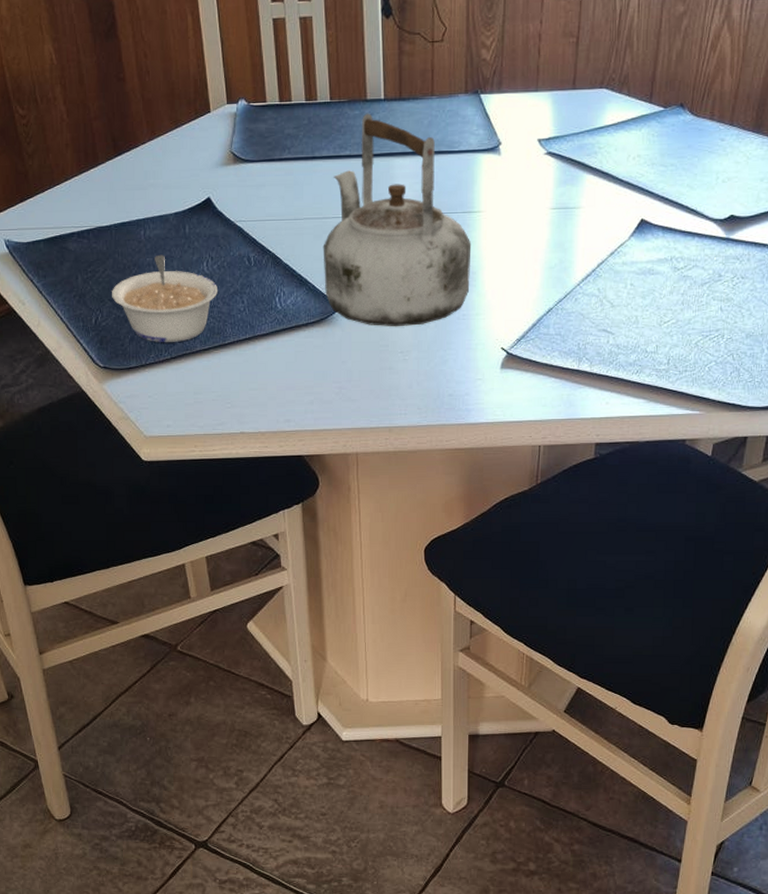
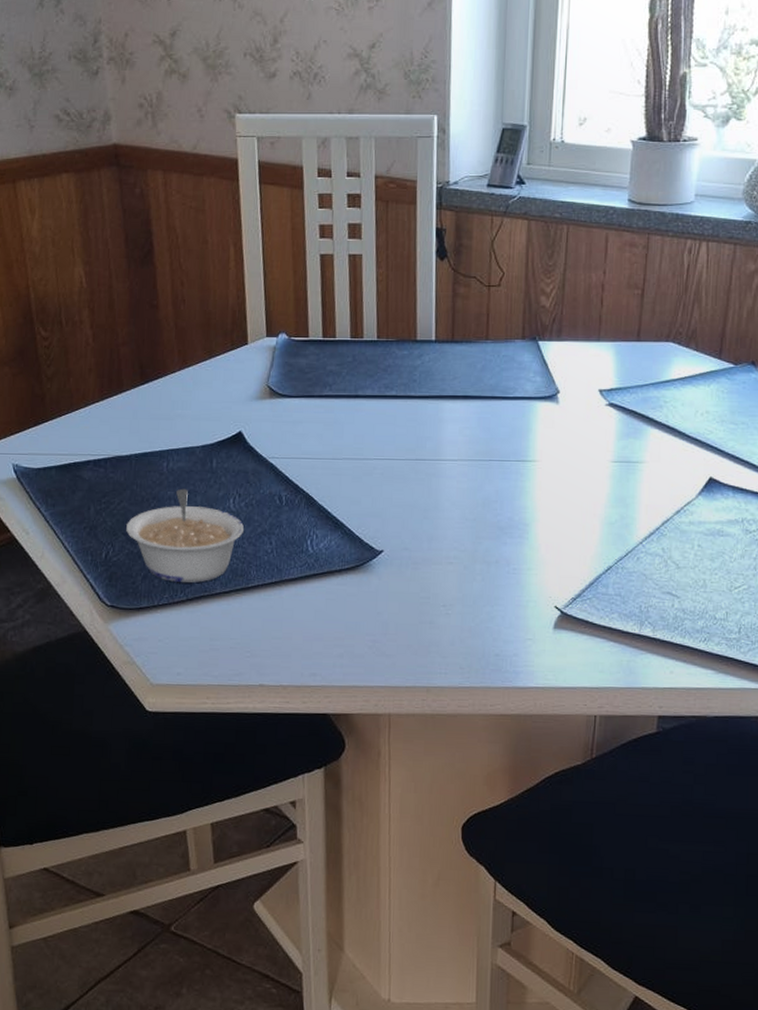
kettle: present [323,113,472,327] -> none [362,354,525,579]

